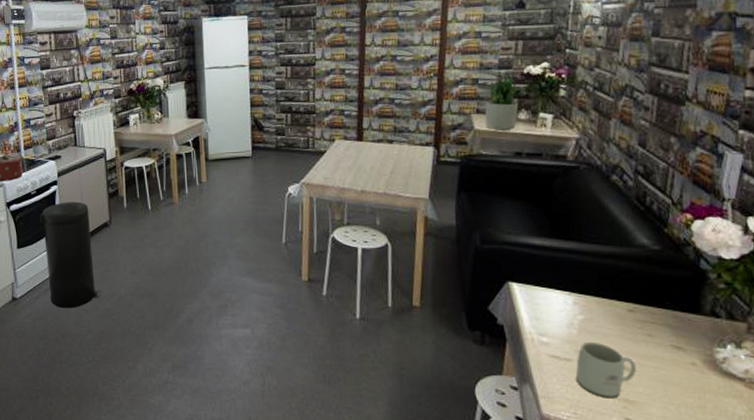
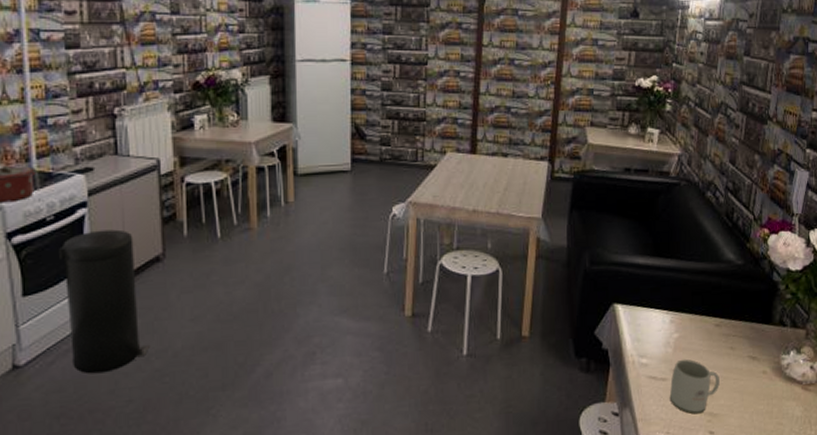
planter: present [485,76,518,131] -> none [598,88,630,145]

